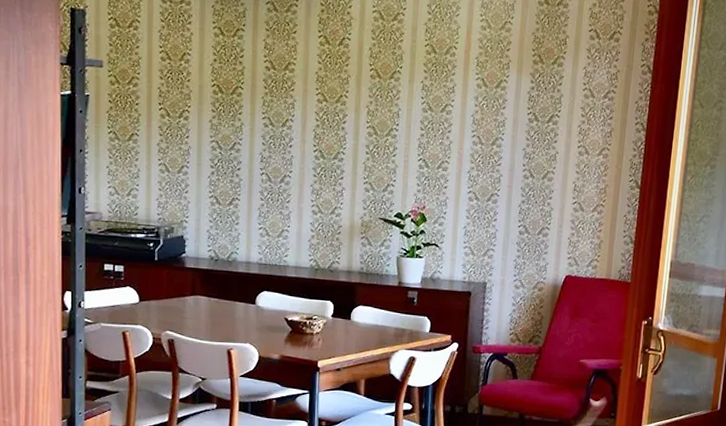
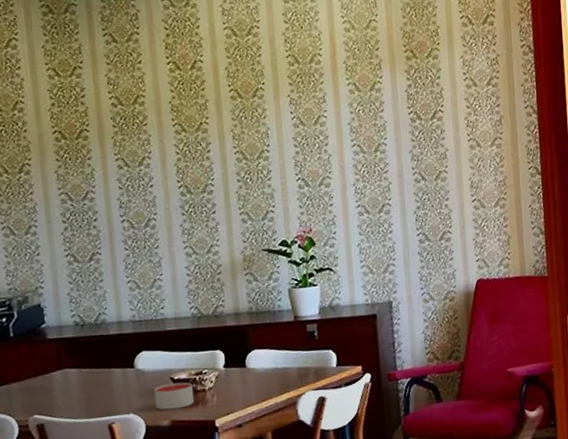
candle: none [268,323,303,346] -> present [153,382,194,410]

